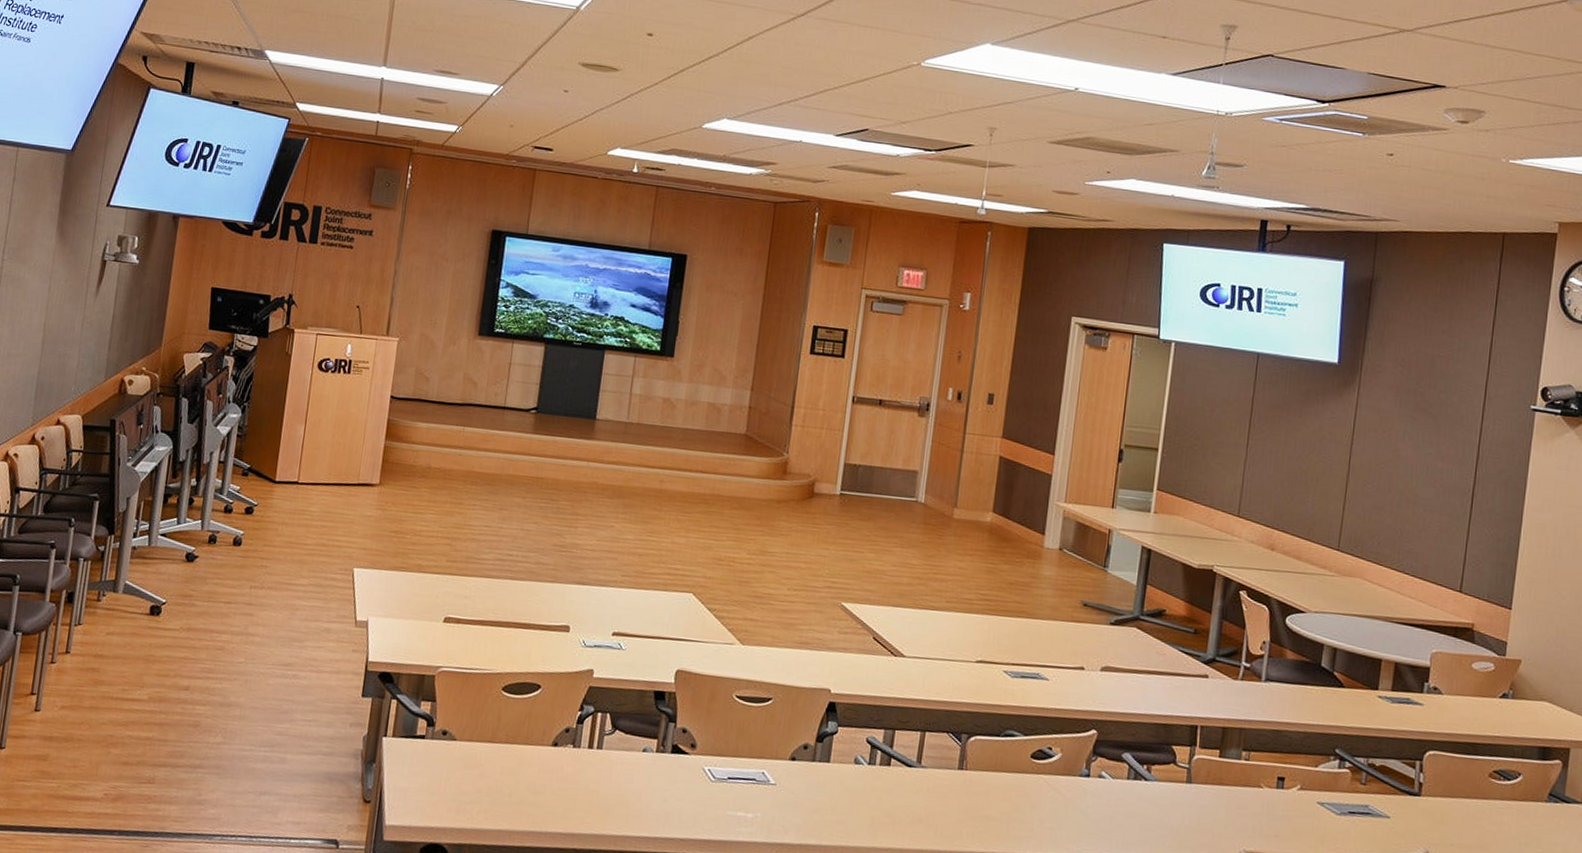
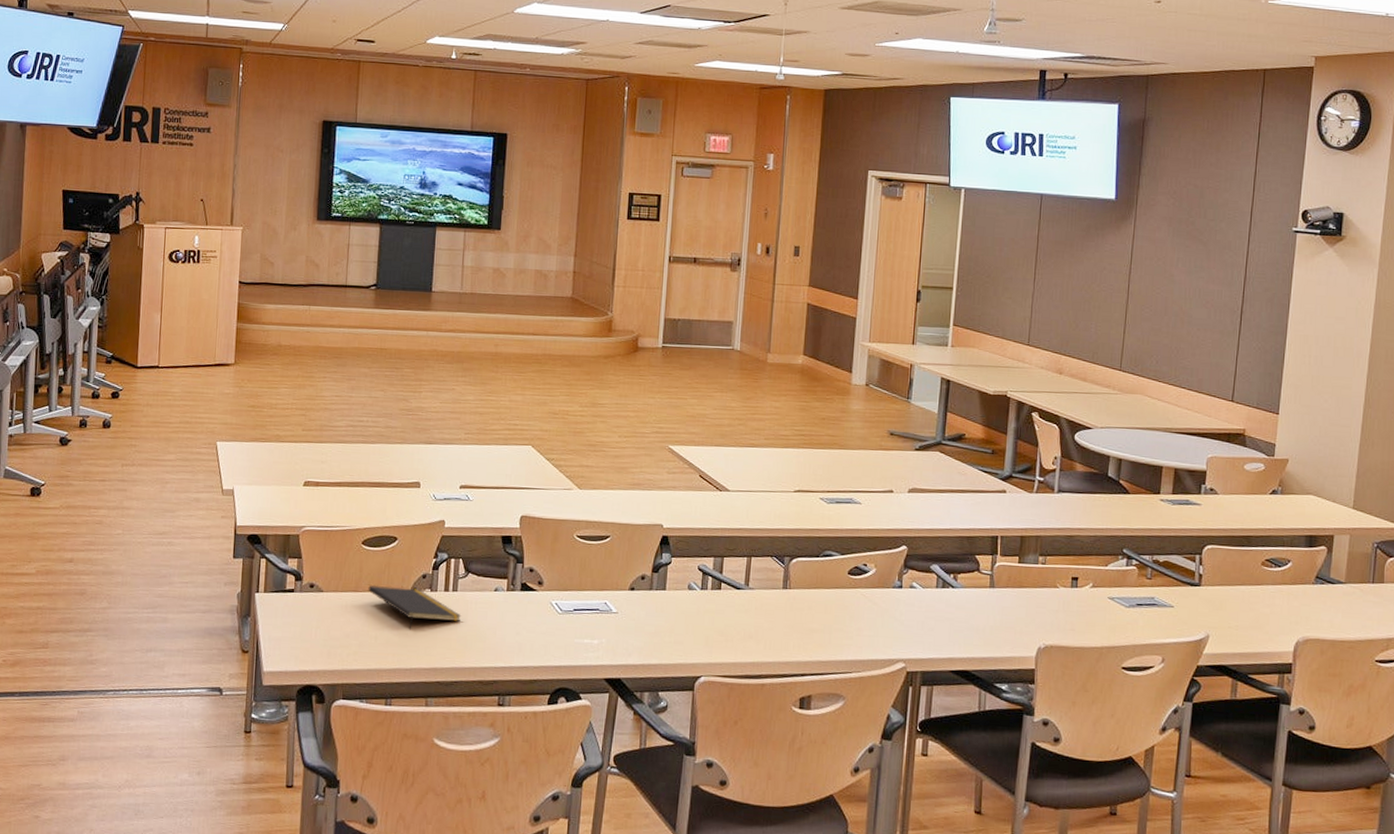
notepad: none [505,736,605,788] -> present [368,585,462,629]

